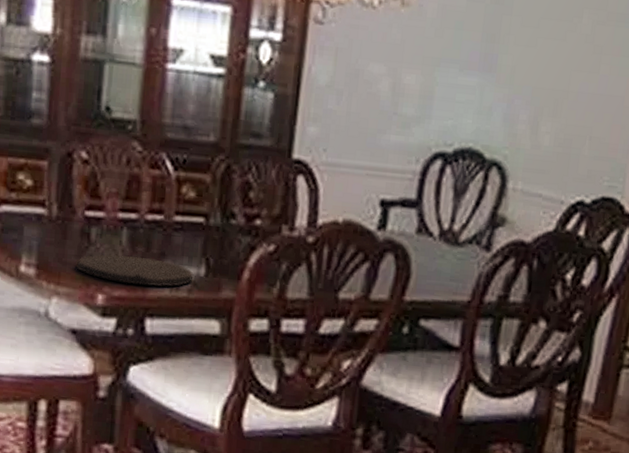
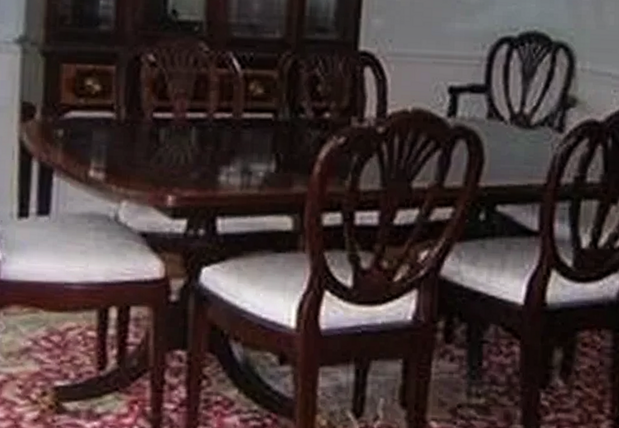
plate: present [77,254,194,288] -> none [146,154,264,186]

